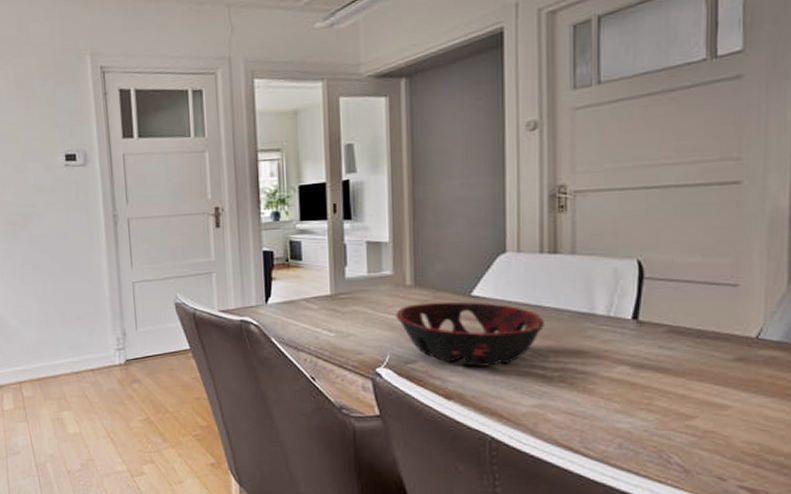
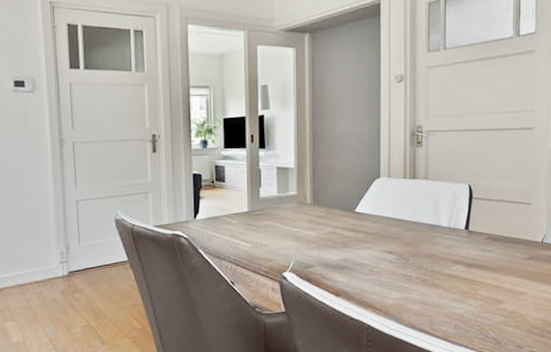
decorative bowl: present [395,301,544,366] -> none [298,216,406,269]

